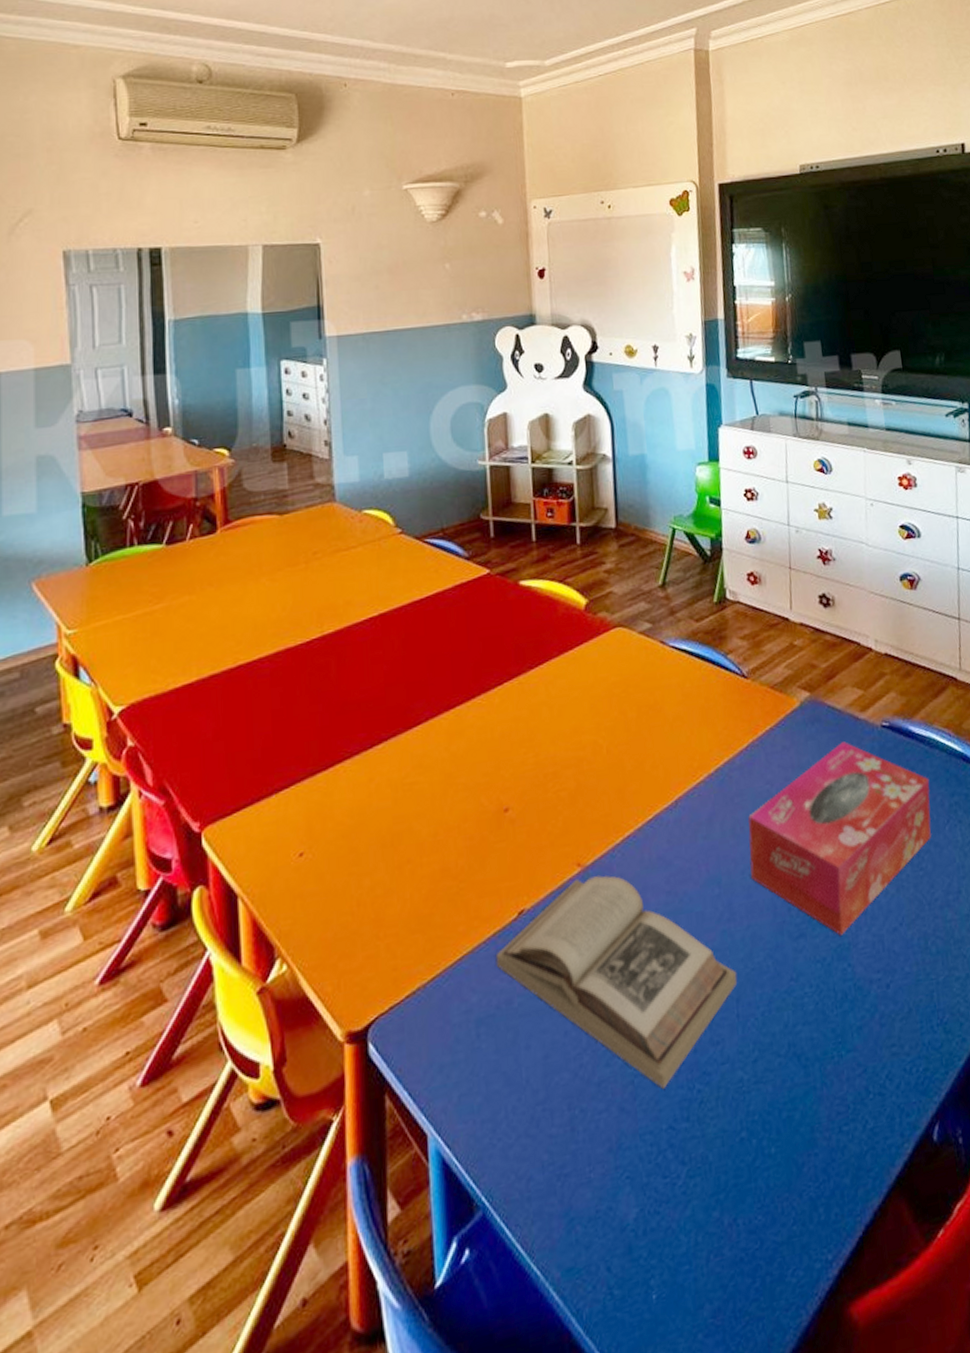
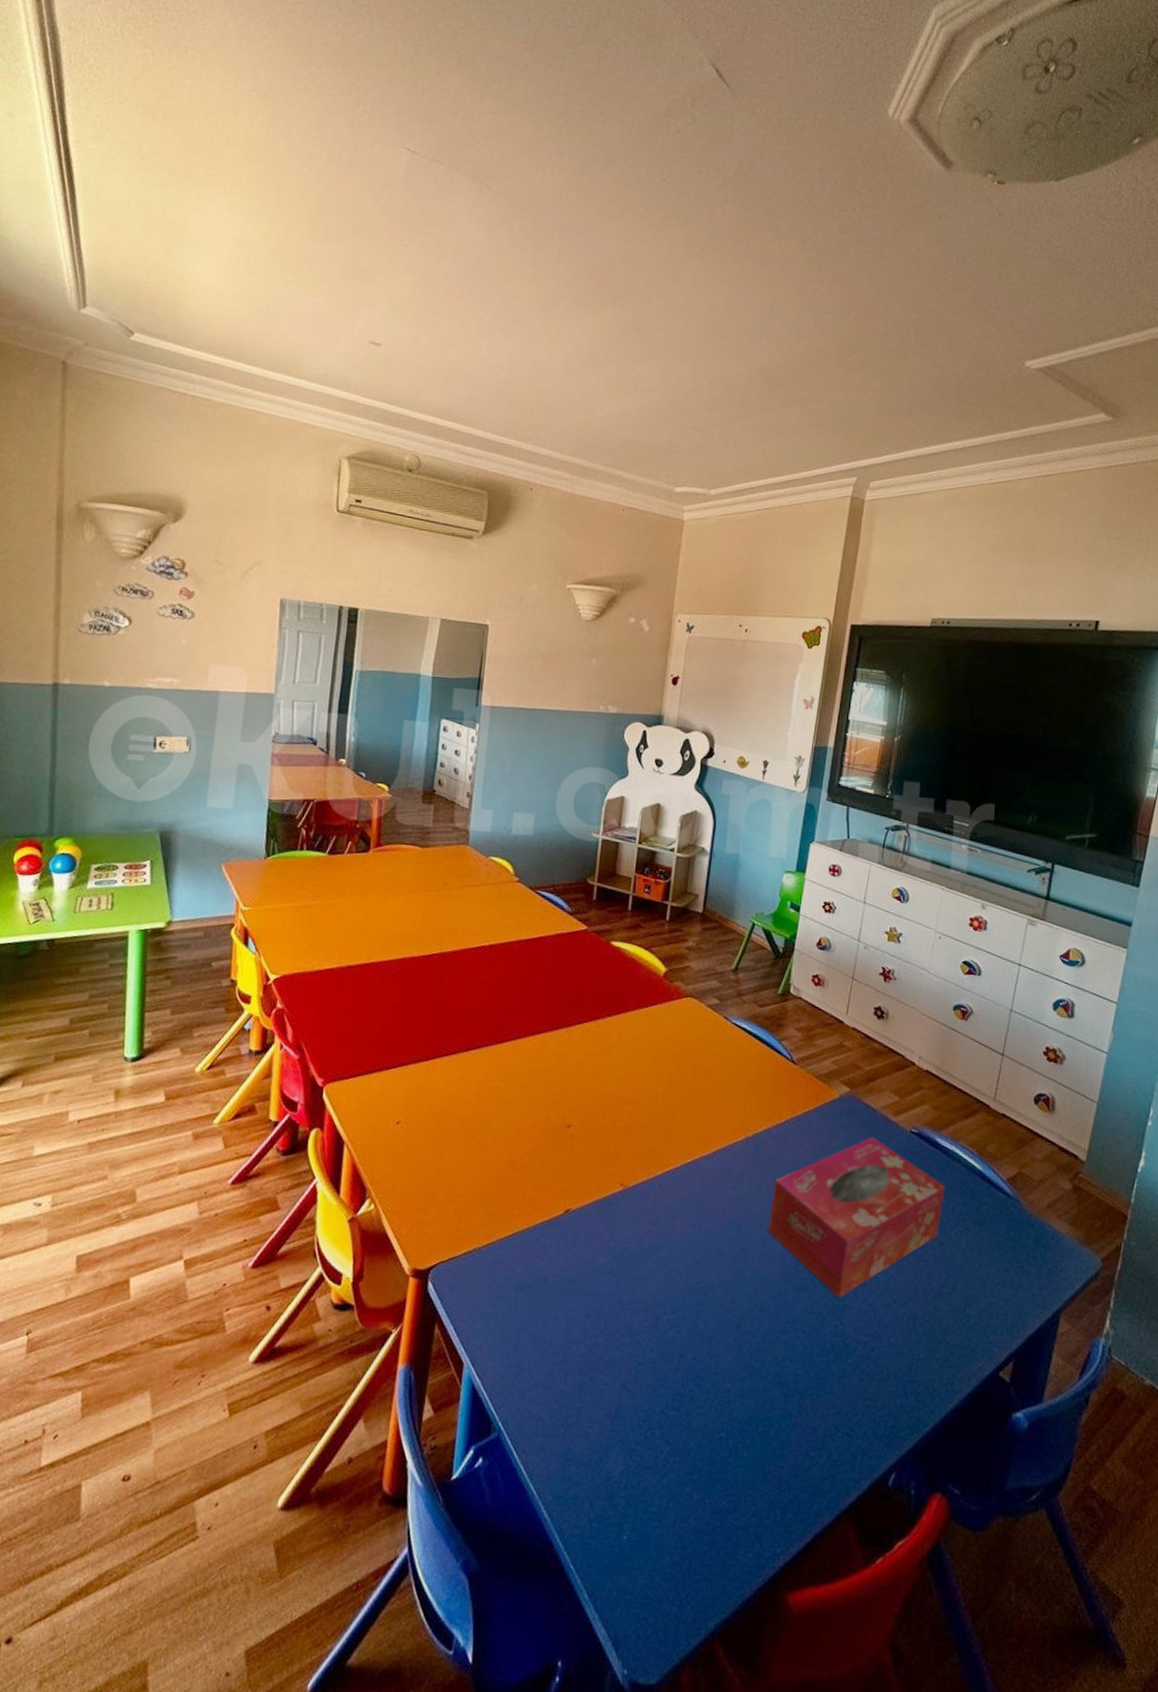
book: present [495,875,738,1089] -> none [540,1195,741,1380]

